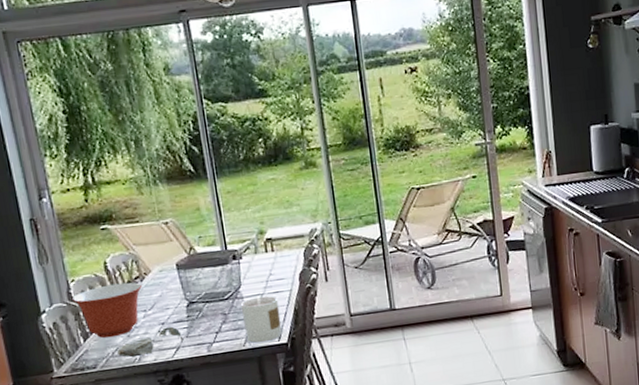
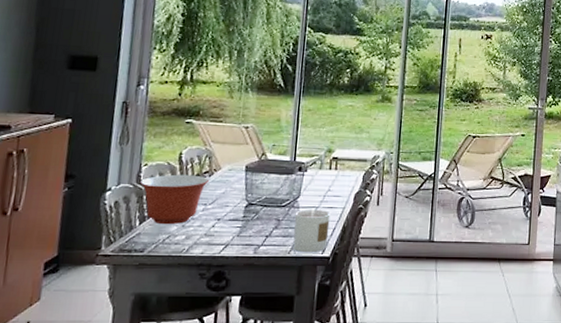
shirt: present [116,326,183,358] -> none [167,223,234,248]

